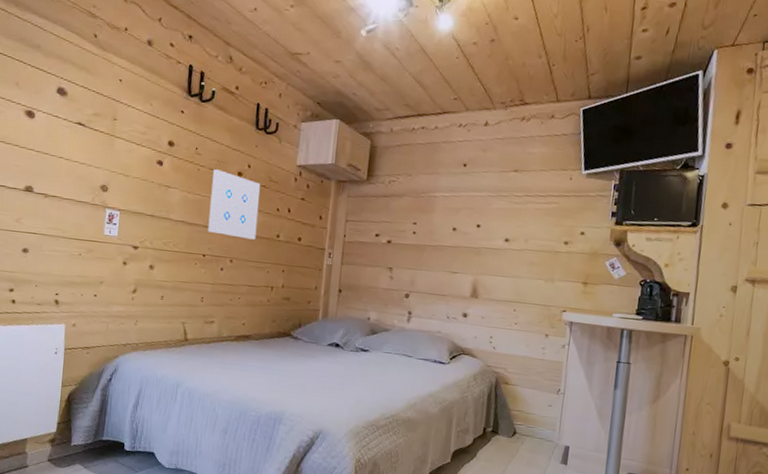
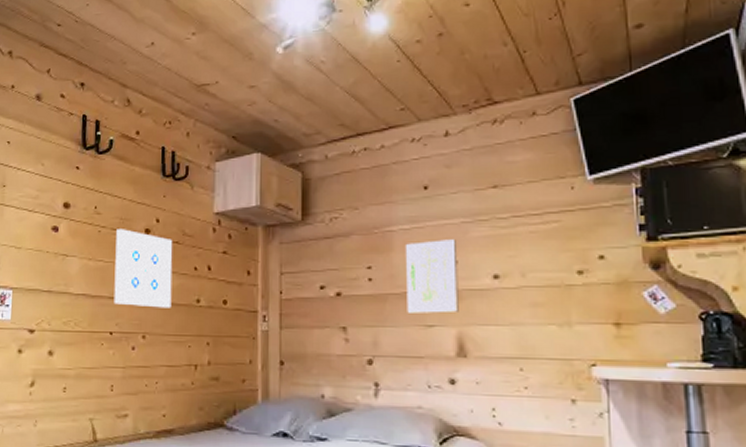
wall art: none [439,207,482,264] -> present [405,239,459,314]

